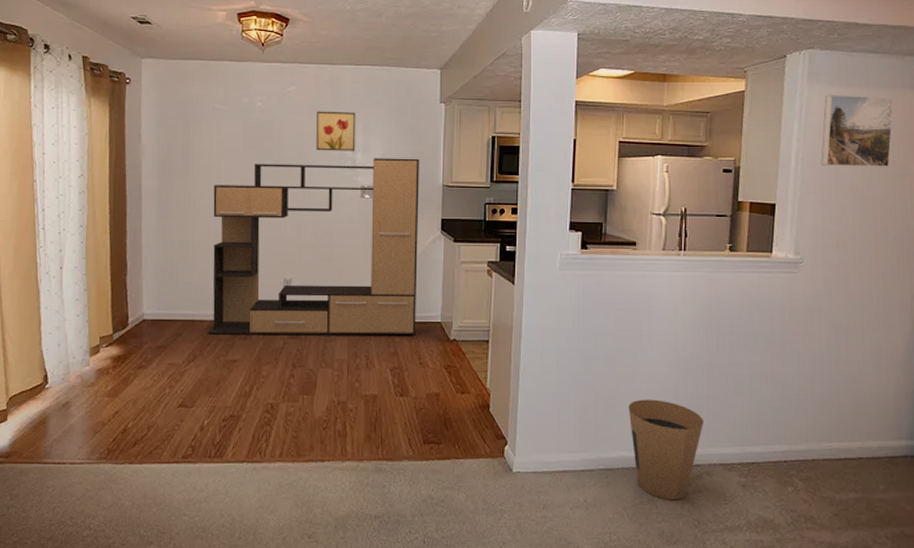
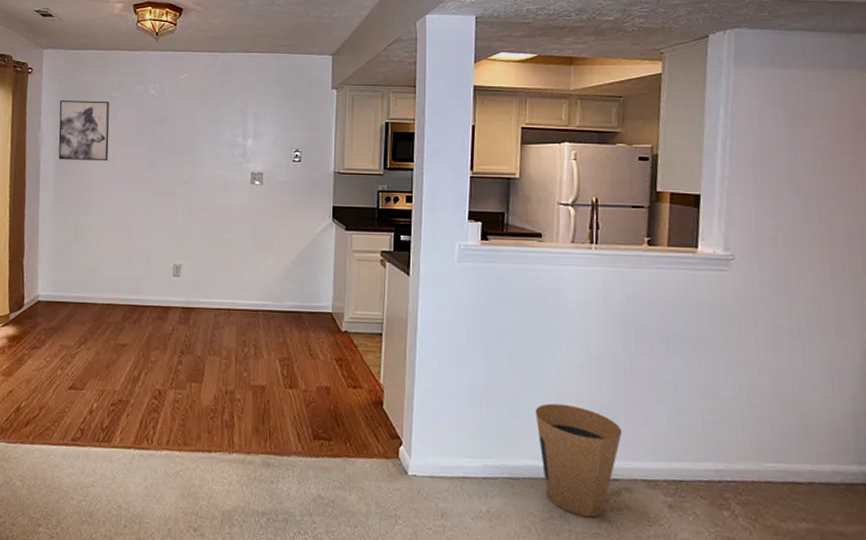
wall art: none [161,113,215,176] -> present [58,100,110,162]
media console: present [207,158,419,336] -> none [98,144,310,325]
wall art: present [316,111,356,151] -> none [207,98,247,138]
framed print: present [821,94,894,167] -> none [752,76,839,155]

